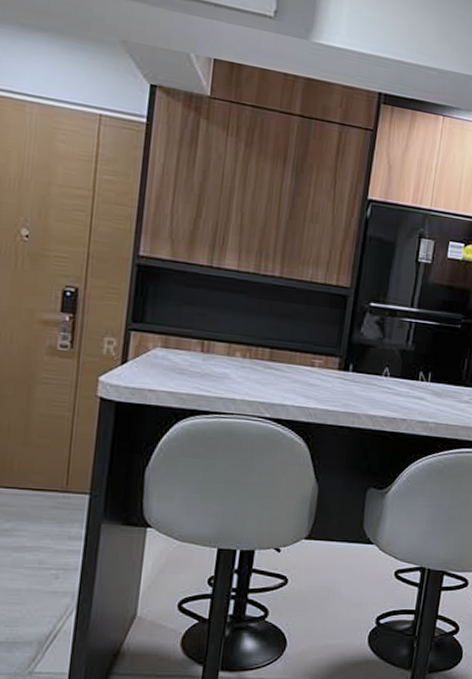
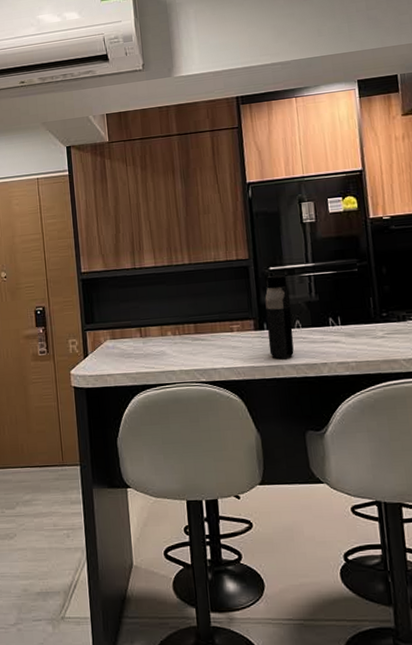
water bottle: none [349,312,385,408] -> present [265,275,294,359]

